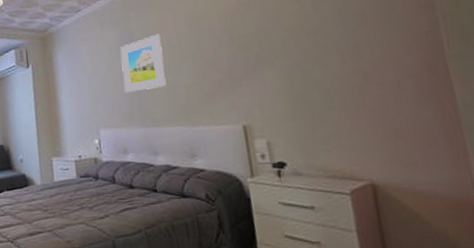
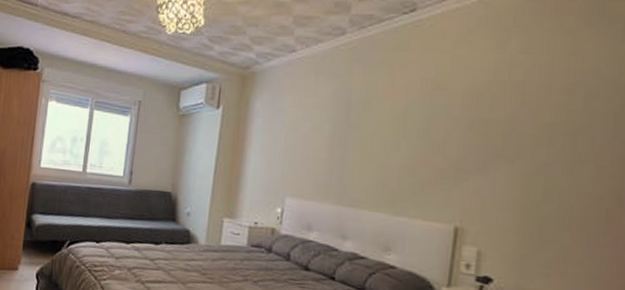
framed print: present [120,33,167,93] -> none [325,98,385,164]

